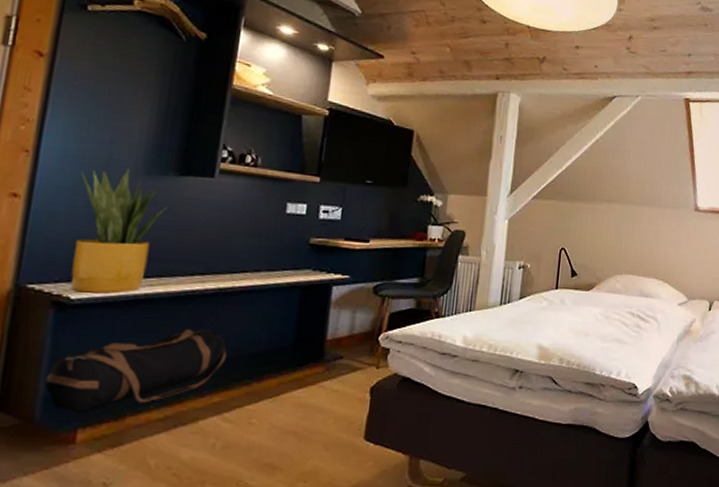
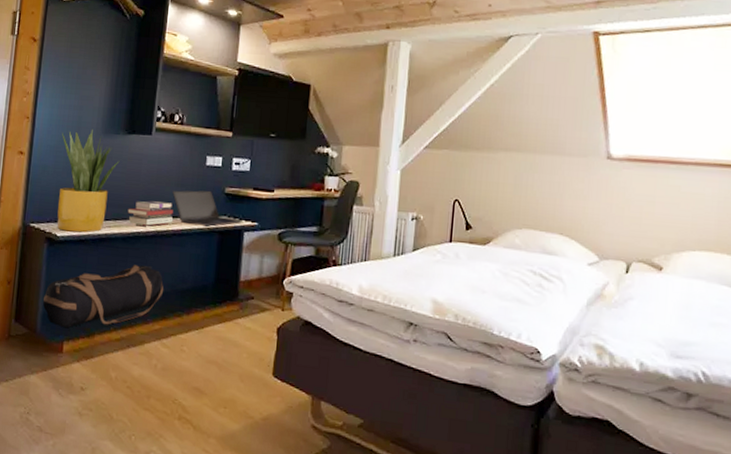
books: none [177,253,242,284] -> present [127,200,173,227]
laptop: none [241,241,331,281] -> present [172,190,242,227]

